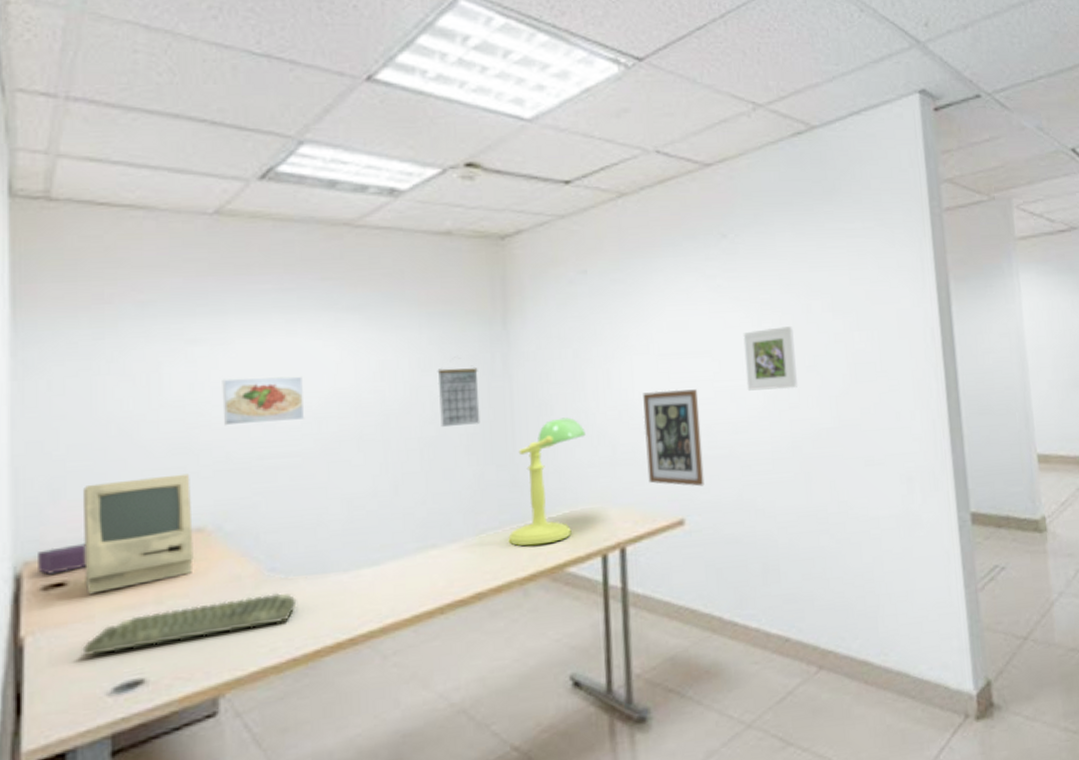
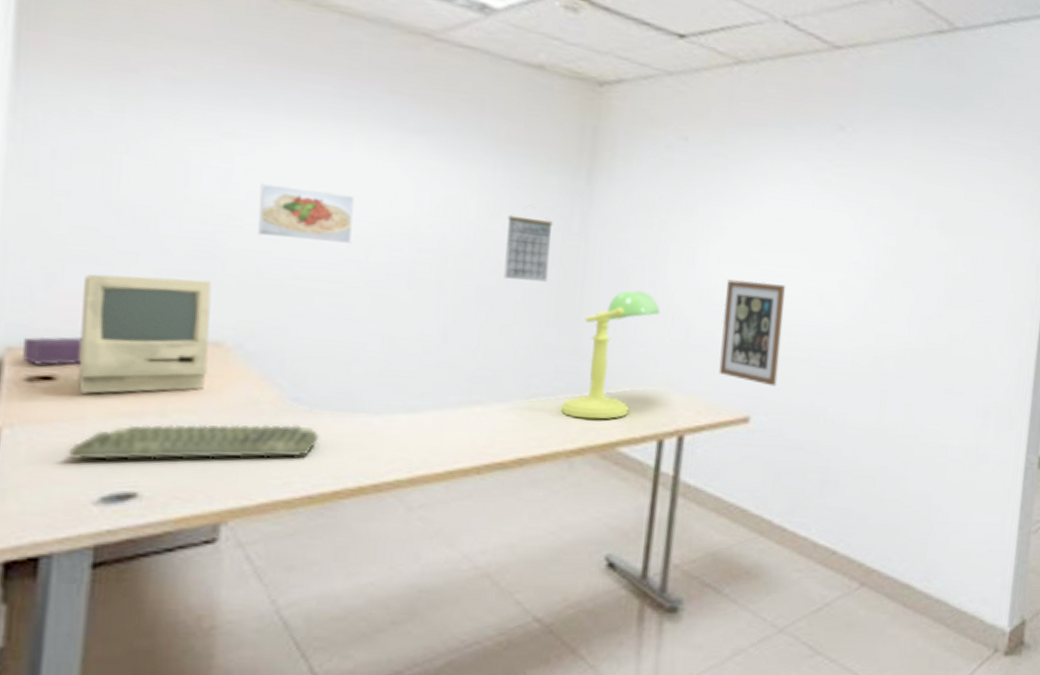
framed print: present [743,326,797,391] -> none [838,234,897,302]

